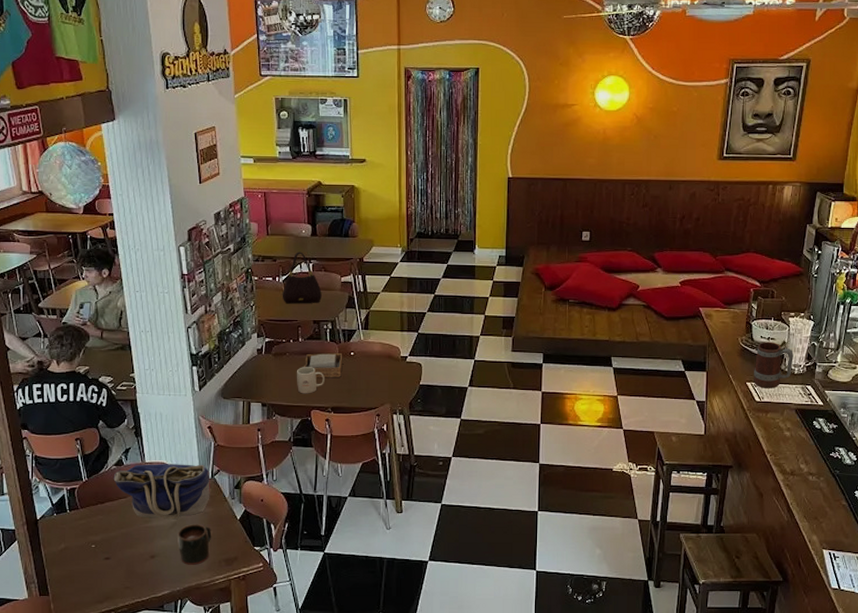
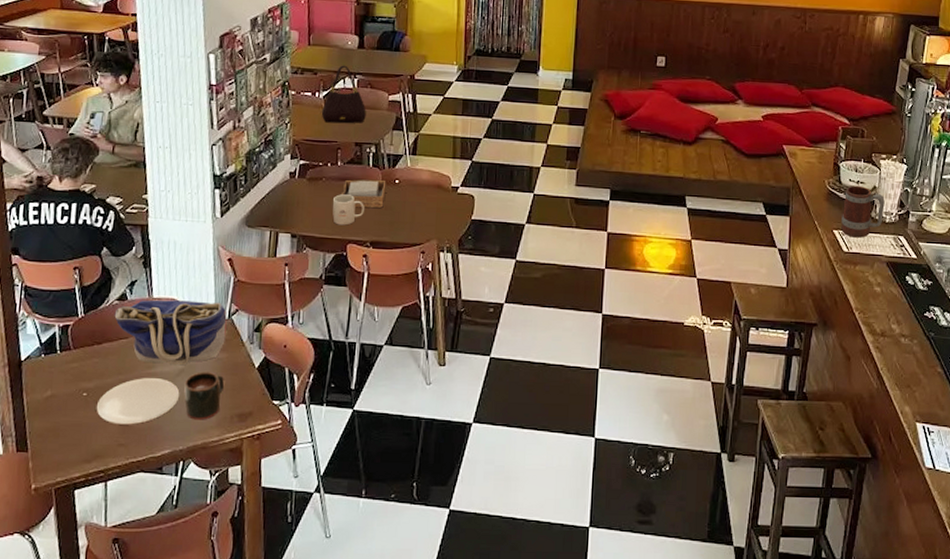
plate: none [104,531,174,571] -> present [96,378,180,425]

